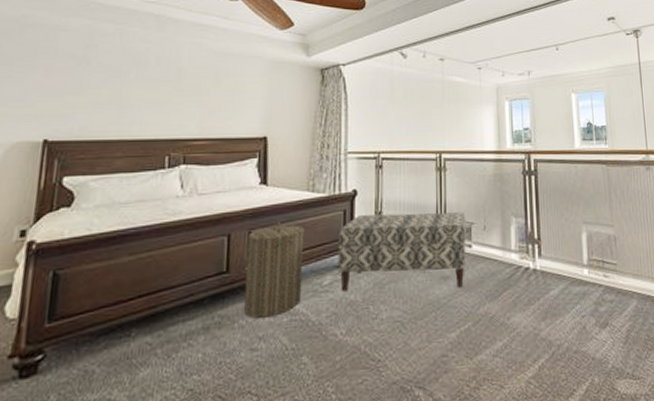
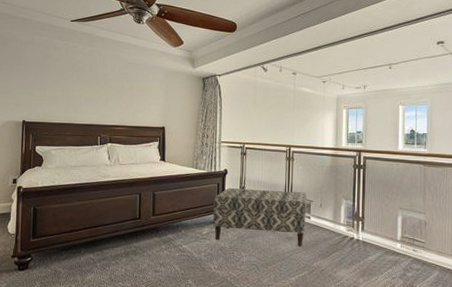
laundry hamper: present [244,219,305,318] -> none [151,186,190,251]

